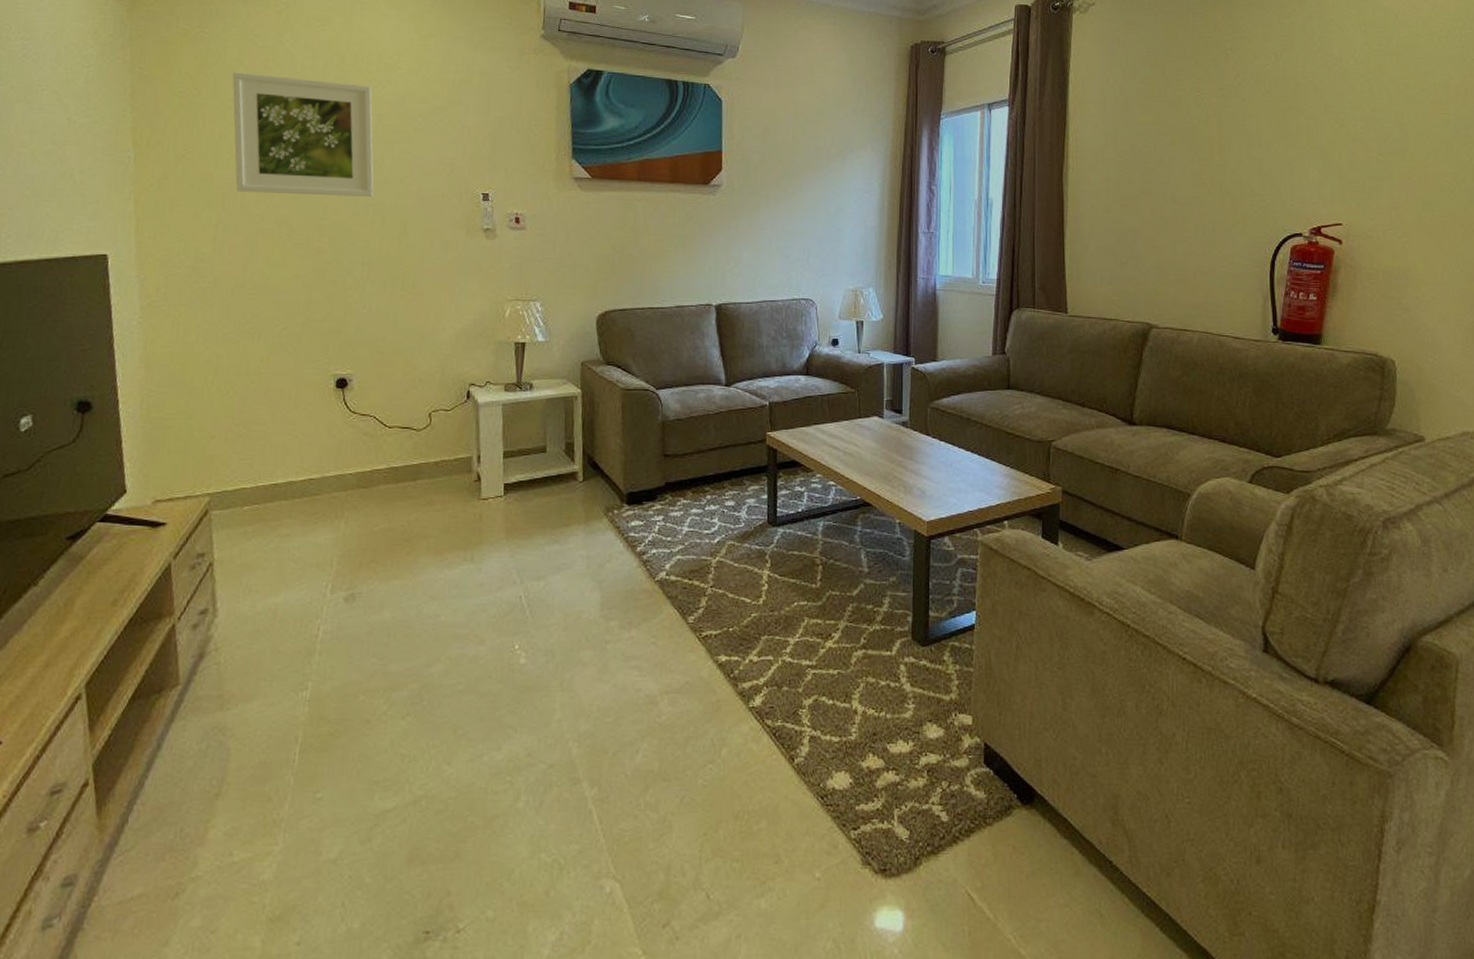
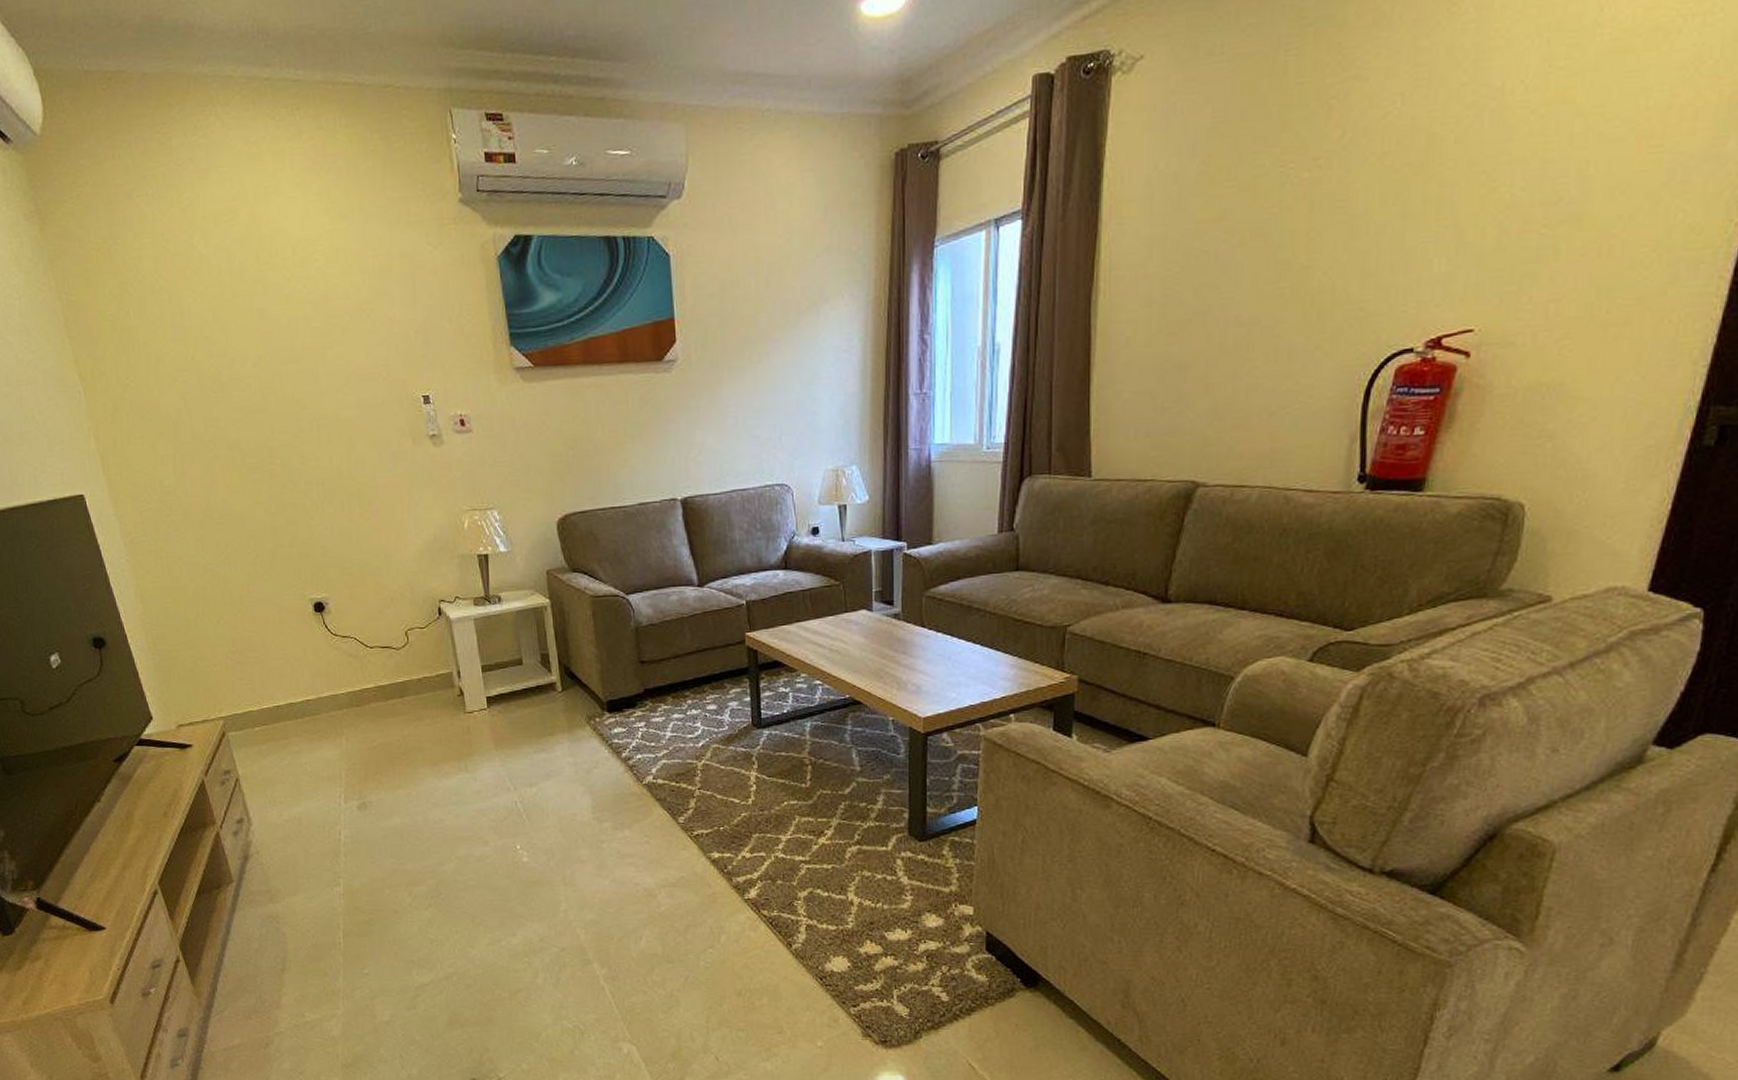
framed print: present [232,72,374,197] -> none [154,284,315,419]

